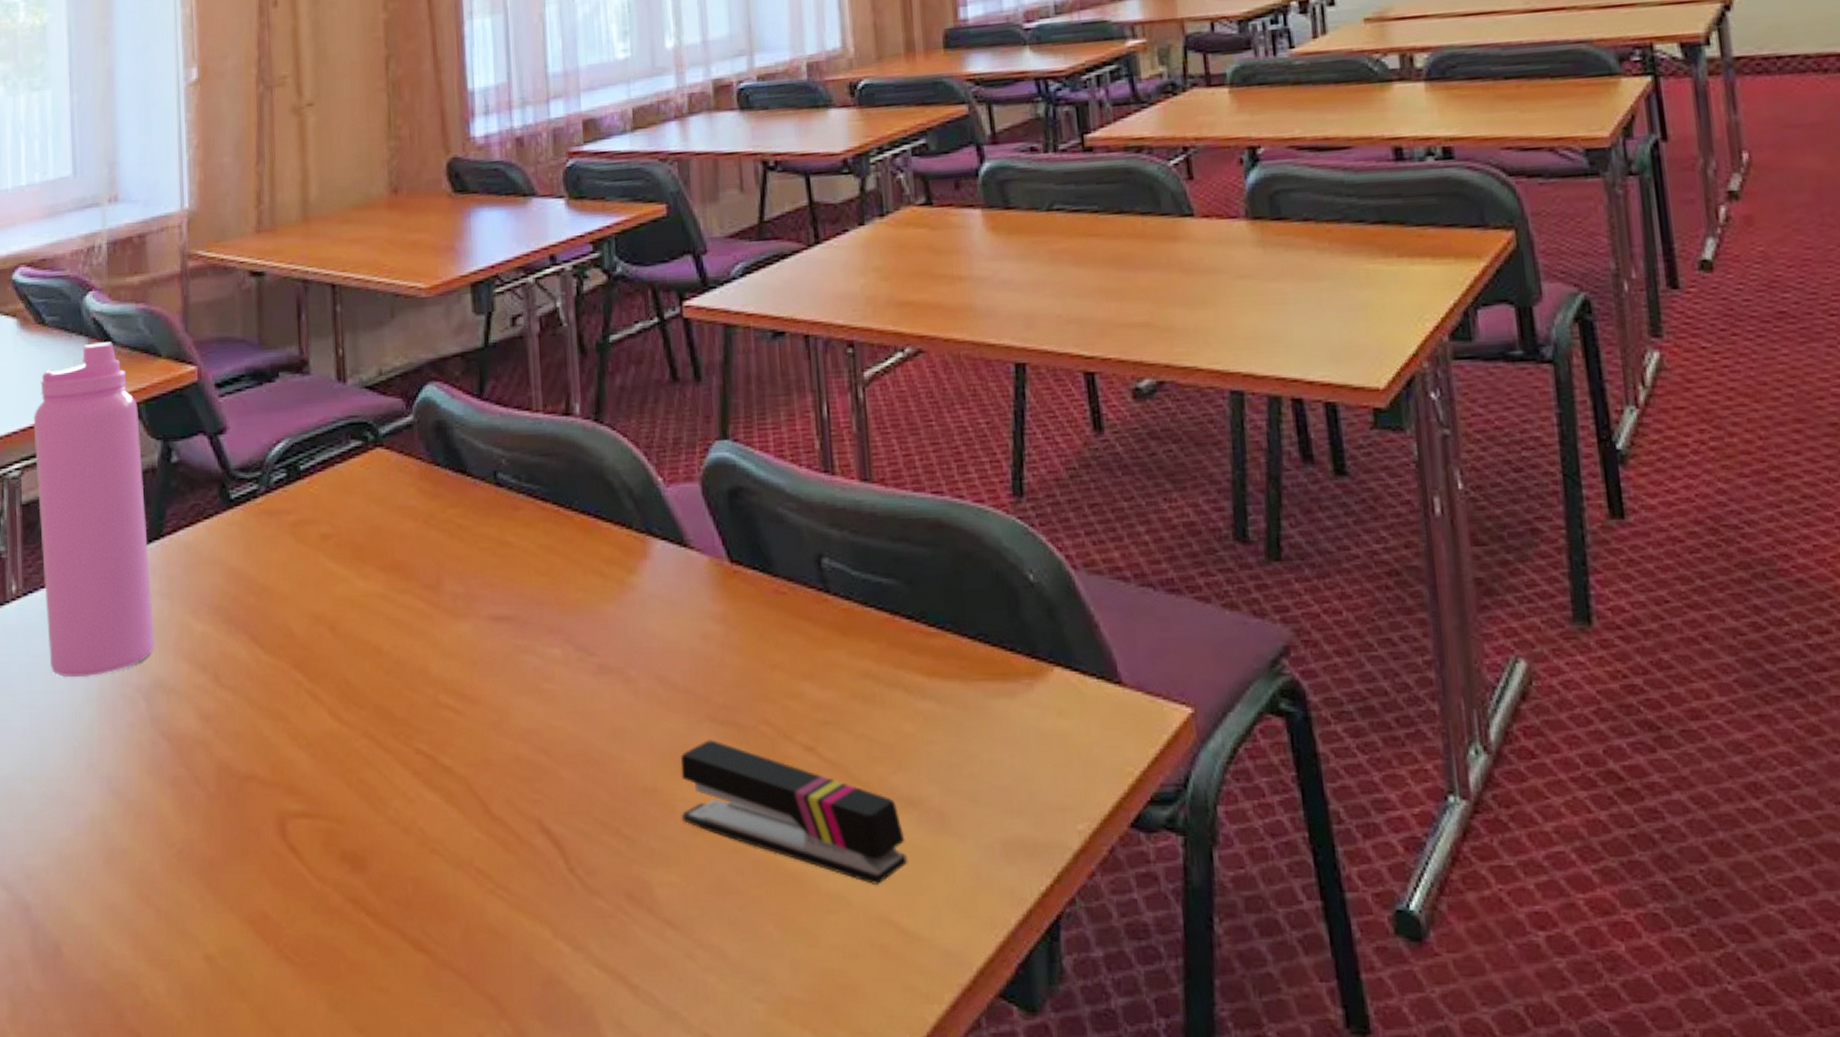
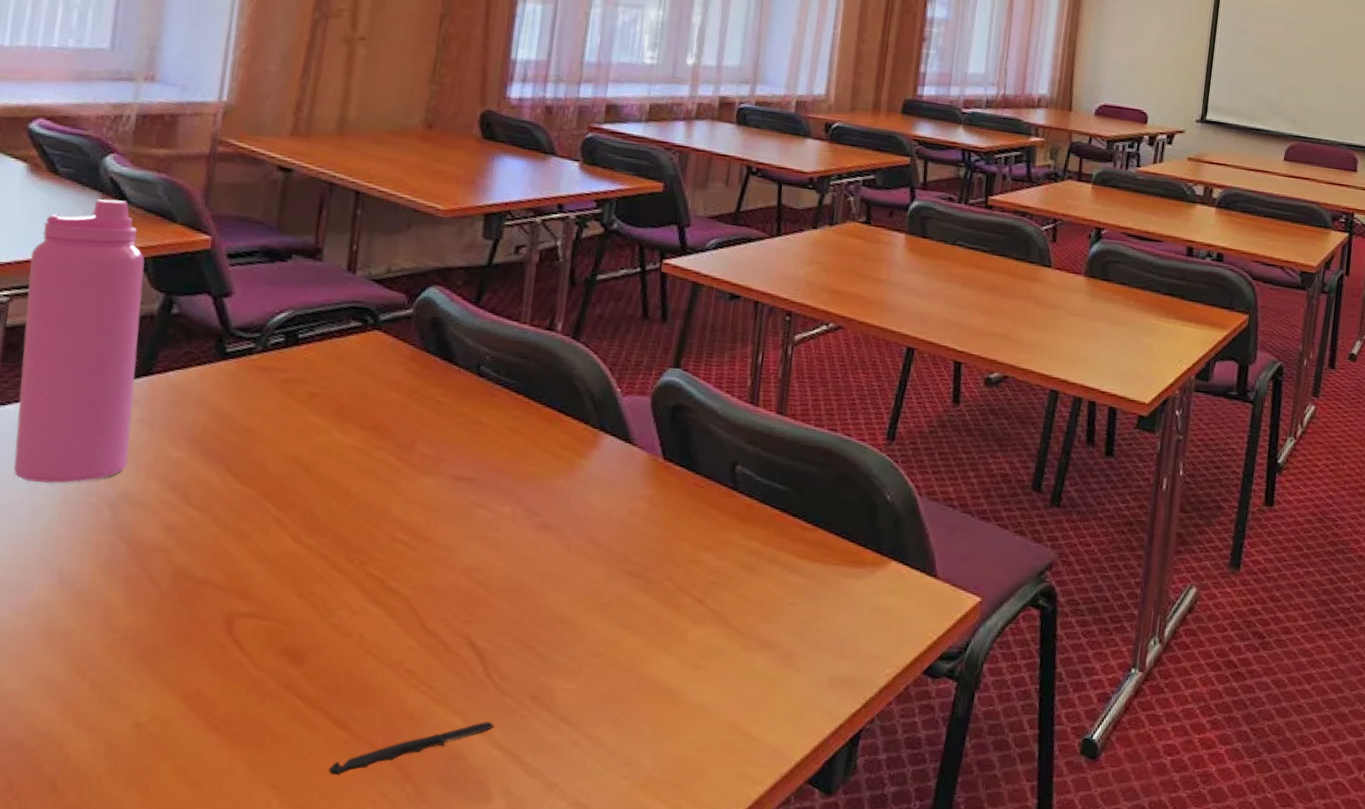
knife: none [413,931,590,1013] -> present [328,721,495,776]
stapler: present [680,740,909,885] -> none [588,587,761,701]

